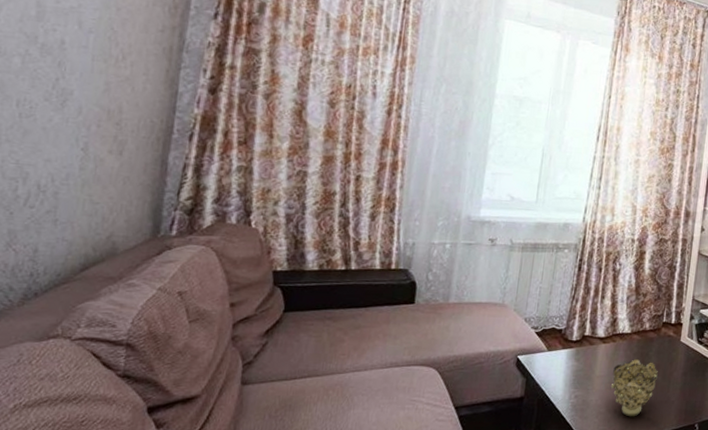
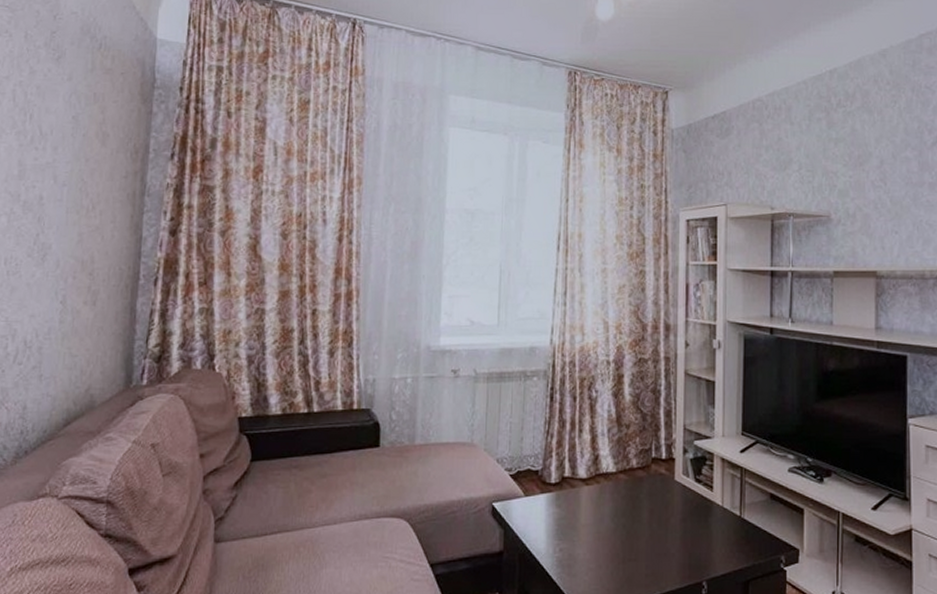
decorative bowl: present [610,359,658,417] -> none [599,503,652,574]

